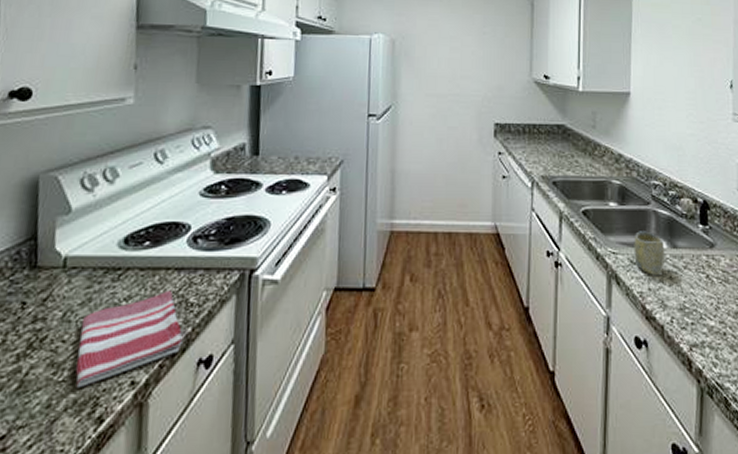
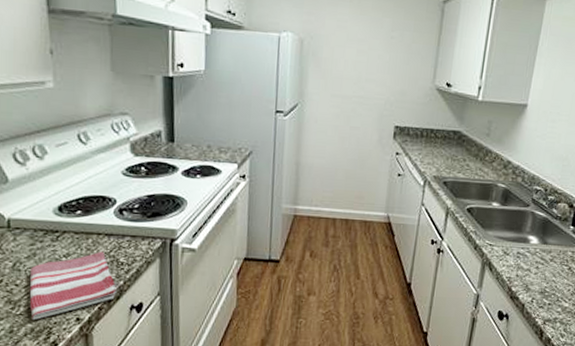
cup: present [634,231,665,275] -> none [507,228,537,265]

